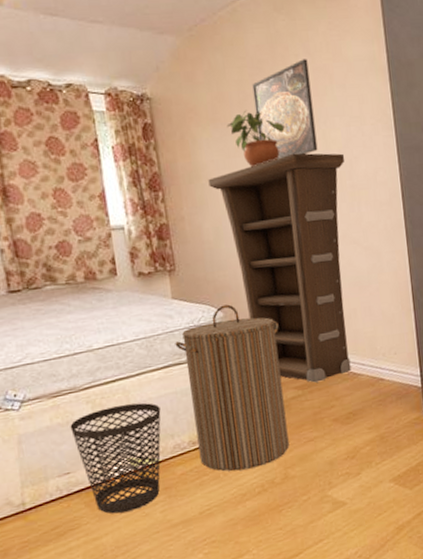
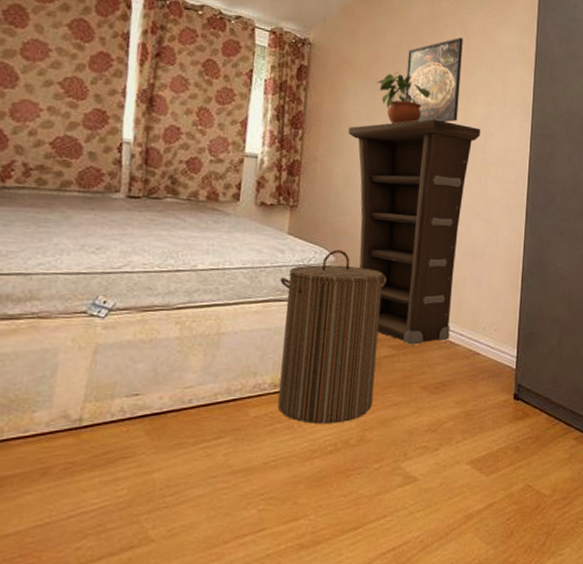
wastebasket: present [70,402,161,514] -> none [152,332,250,448]

